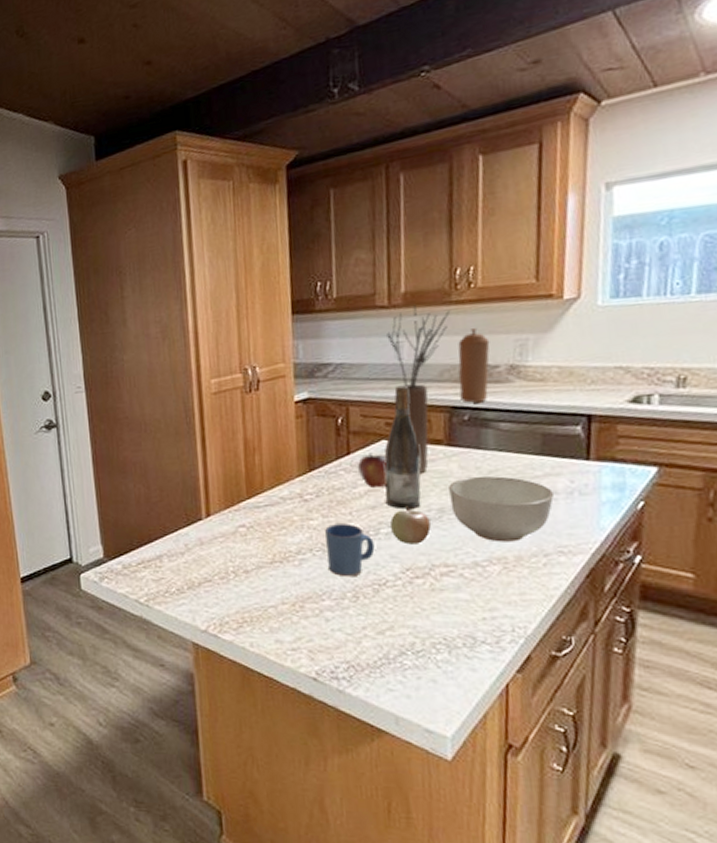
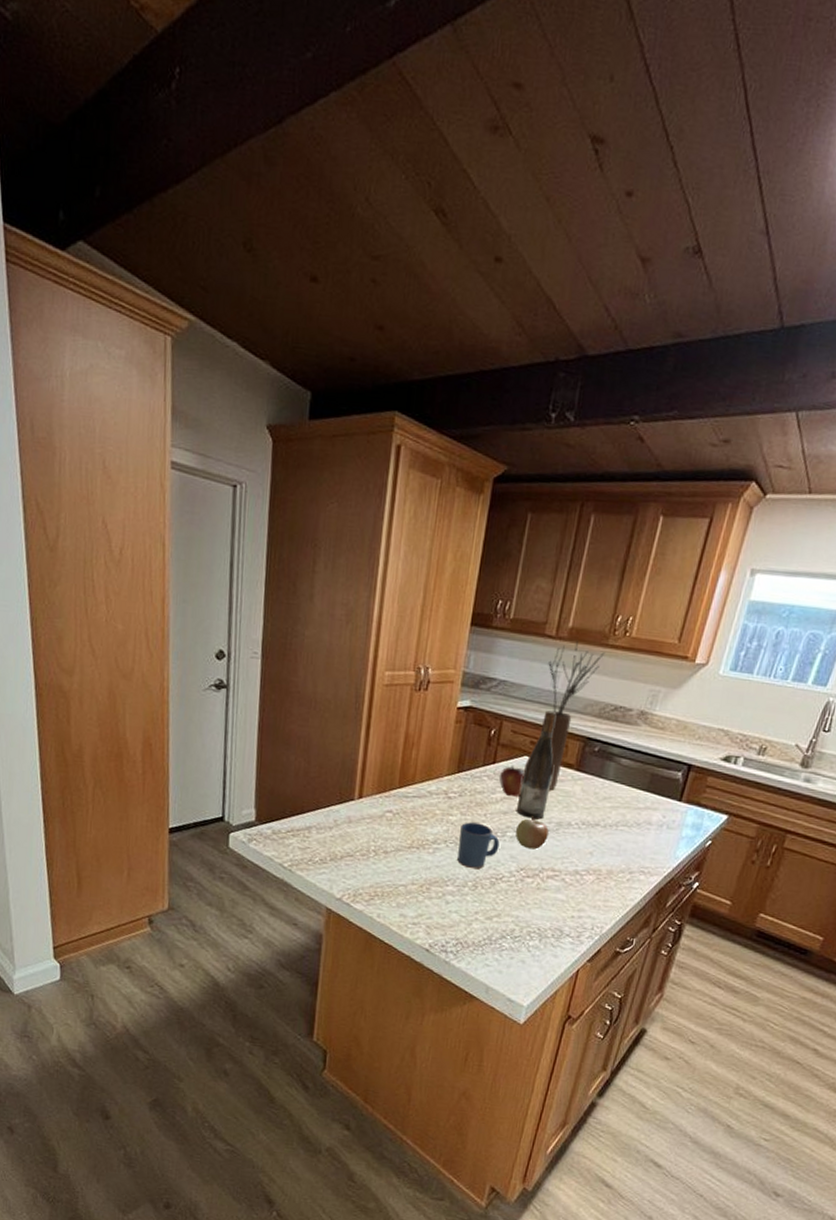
bowl: present [449,476,554,542] -> none [567,800,648,859]
canister: present [458,328,490,403] -> none [596,673,630,738]

